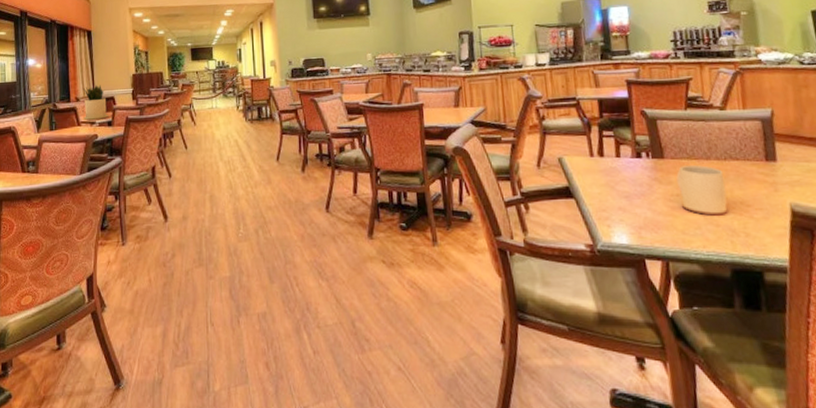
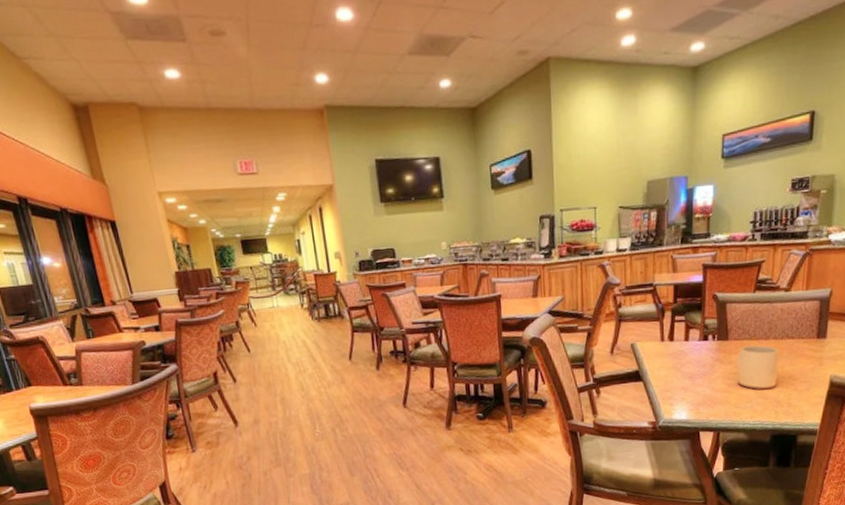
planter: present [82,85,109,121] -> none [117,285,155,326]

